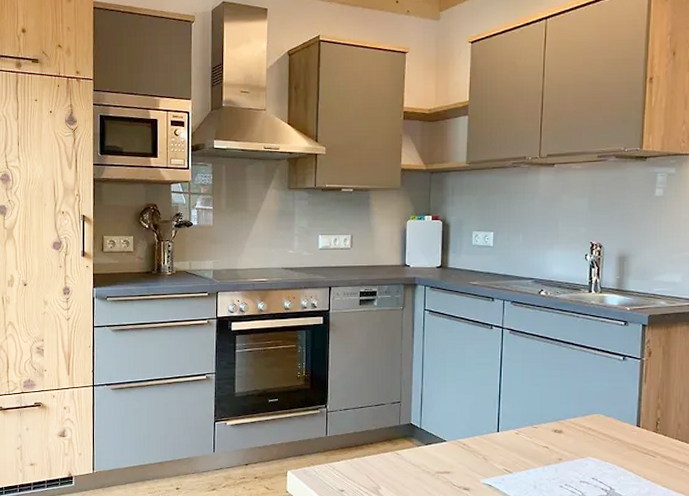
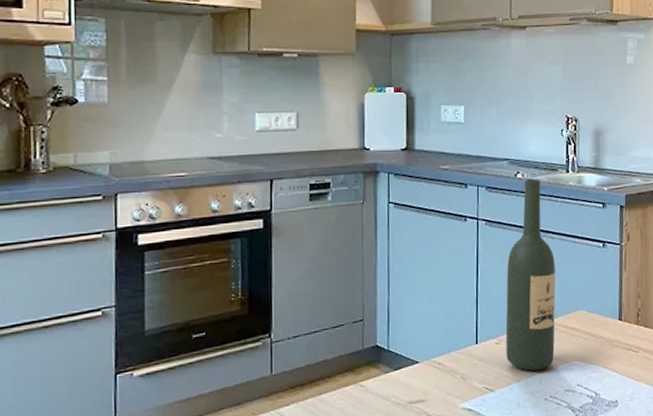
wine bottle: none [525,295,574,461] -> present [505,178,556,372]

